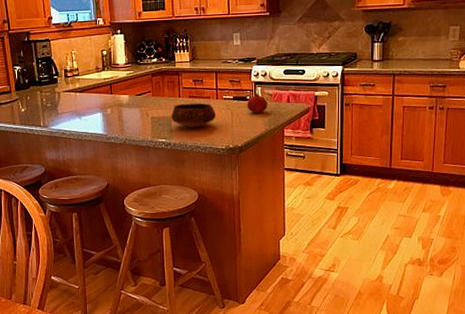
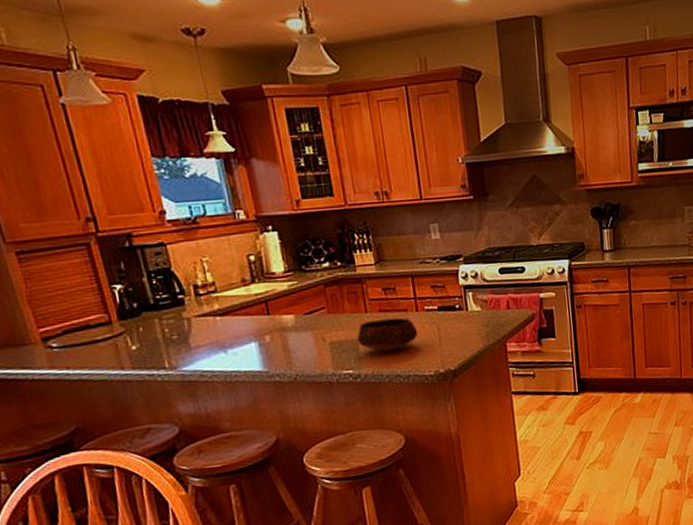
fruit: present [247,93,268,113] -> none [456,299,484,326]

